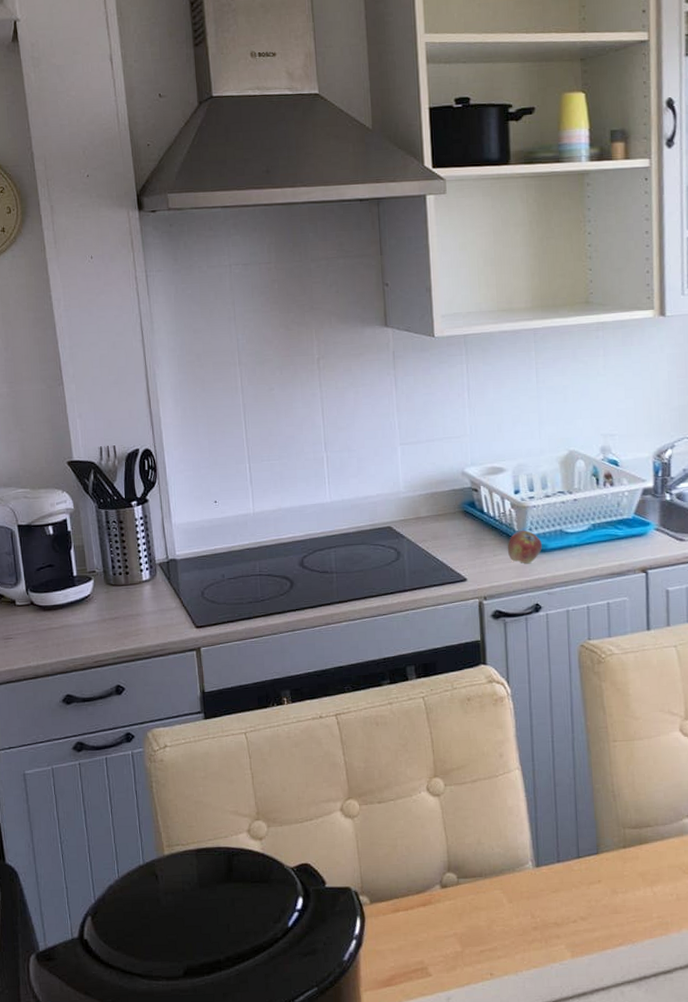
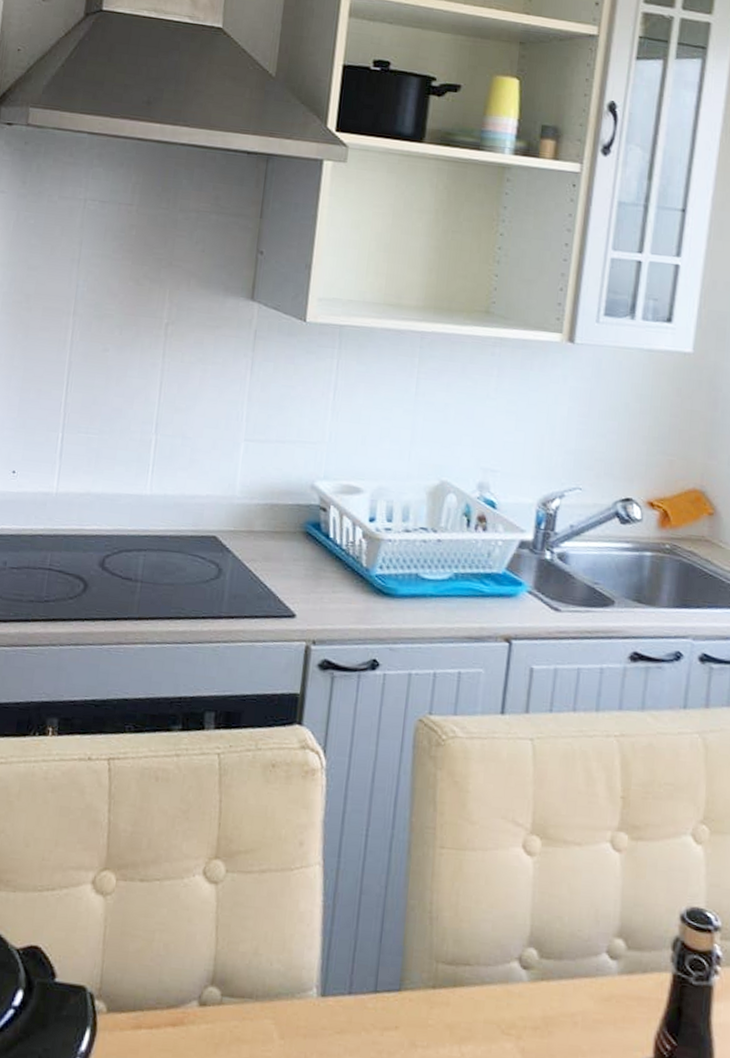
fruit: present [507,530,542,564] -> none [349,566,392,609]

